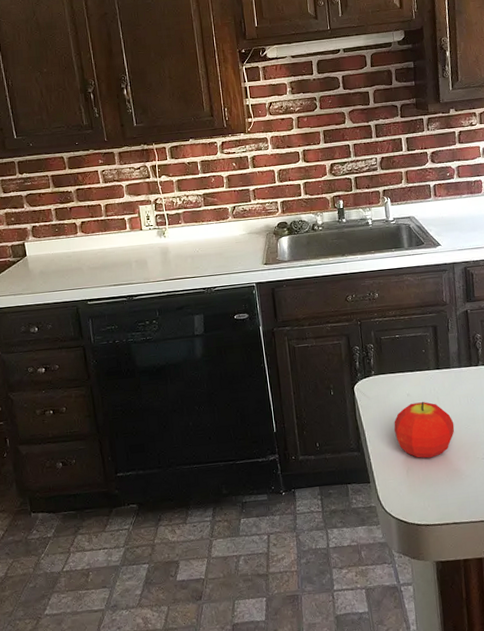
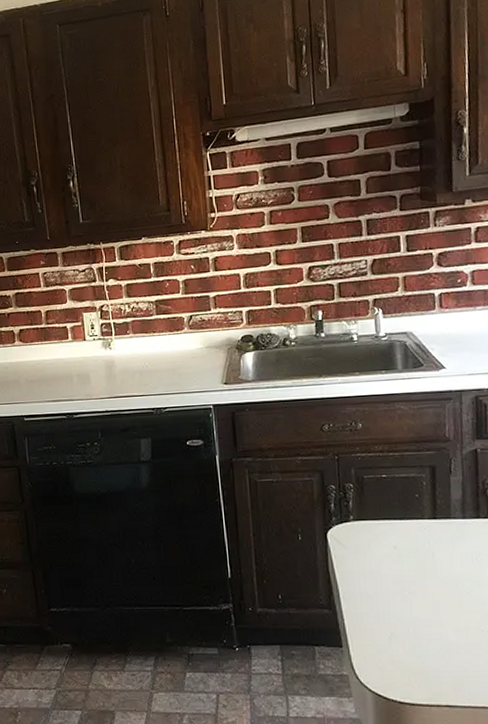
fruit: present [394,401,455,458] -> none [375,556,453,625]

